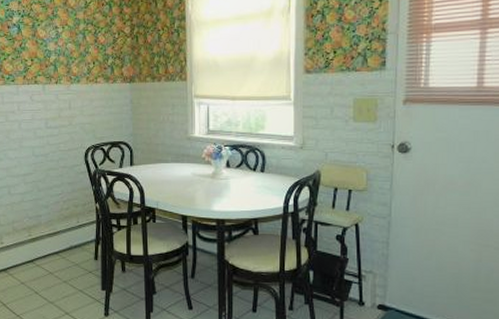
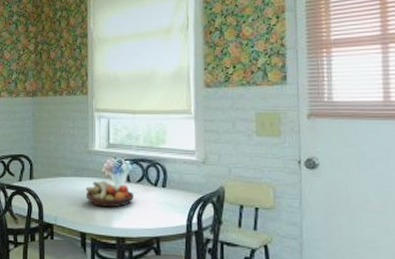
fruit bowl: none [186,166,233,192] -> present [85,180,134,208]

